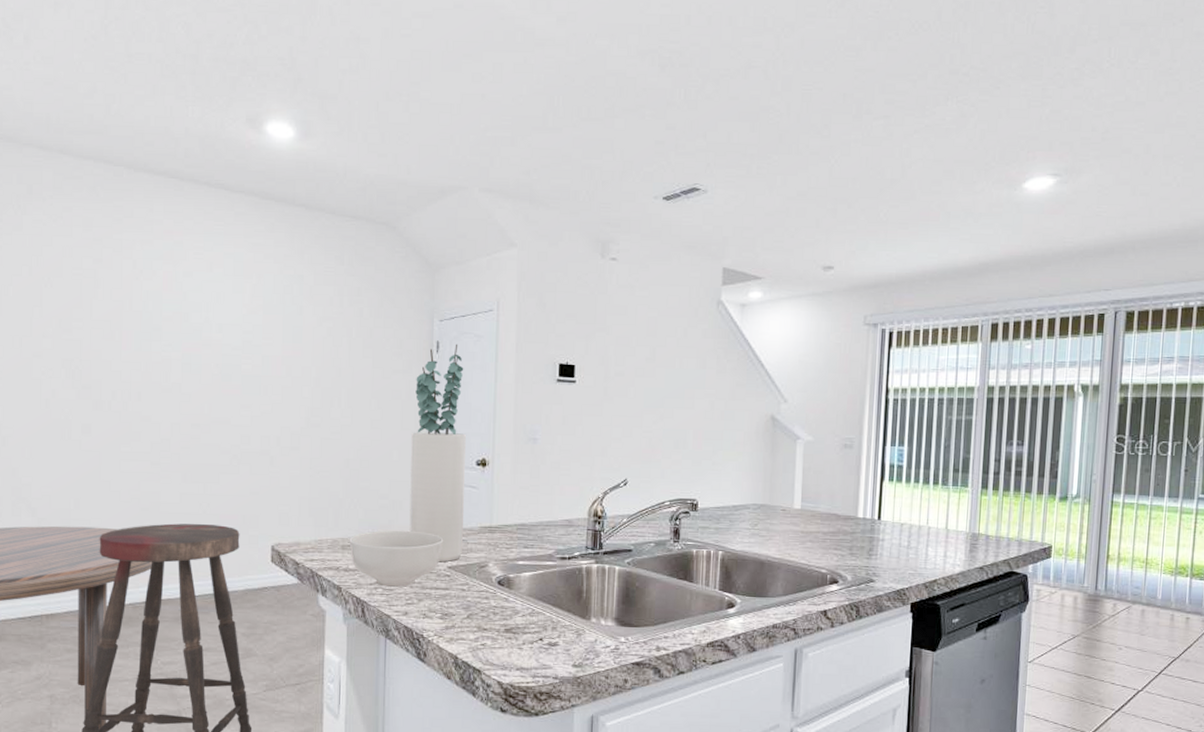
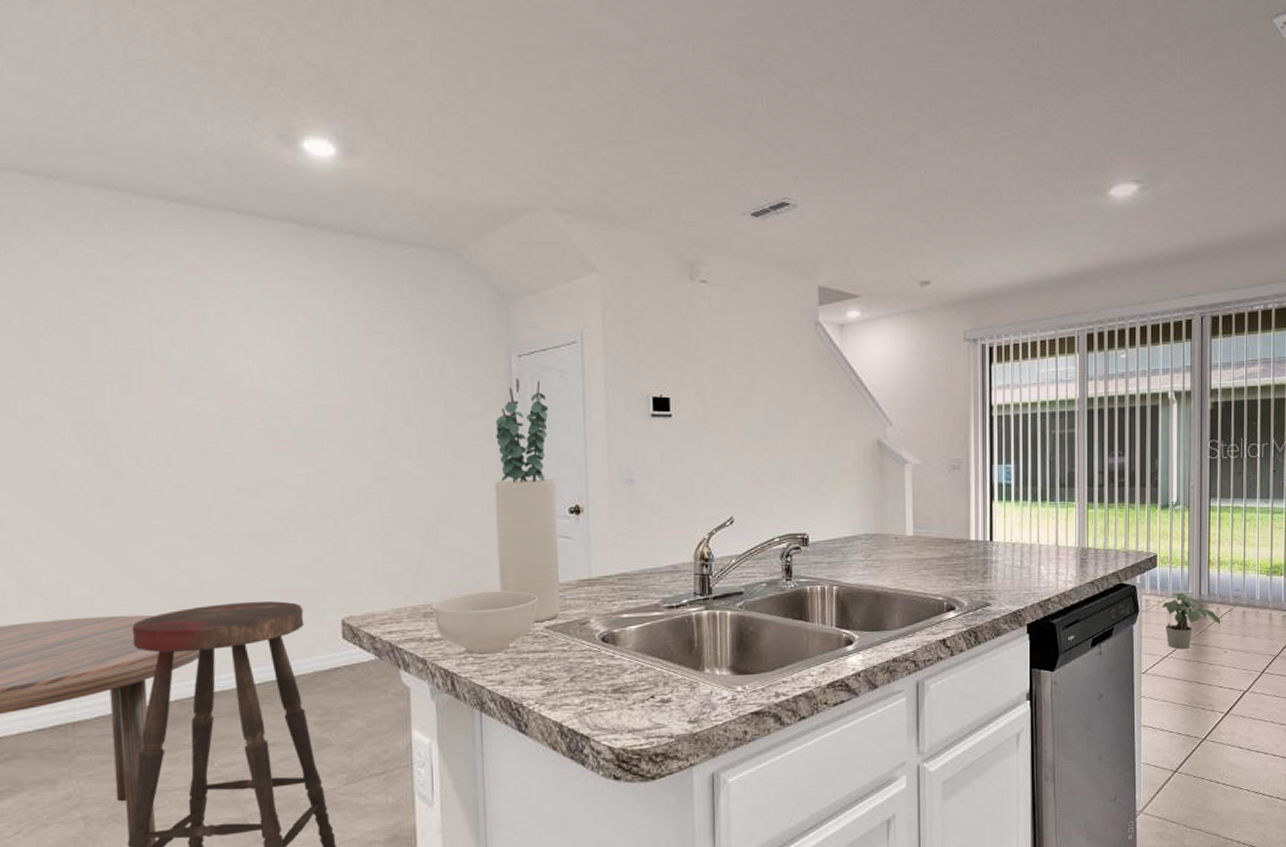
potted plant: none [1054,584,1117,642] -> present [1162,592,1221,649]

